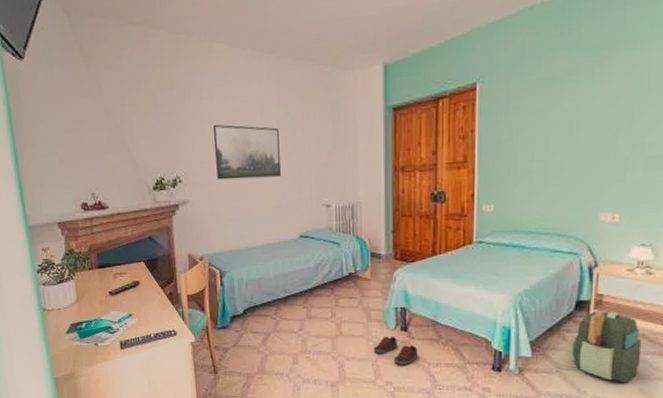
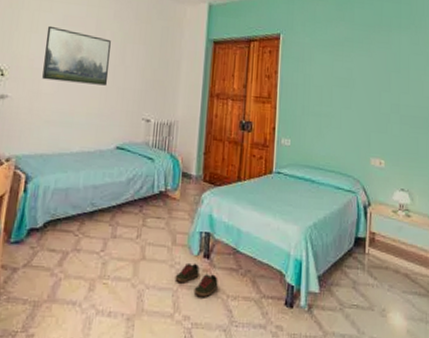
backpack: present [566,310,642,383] -> none [348,248,406,324]

